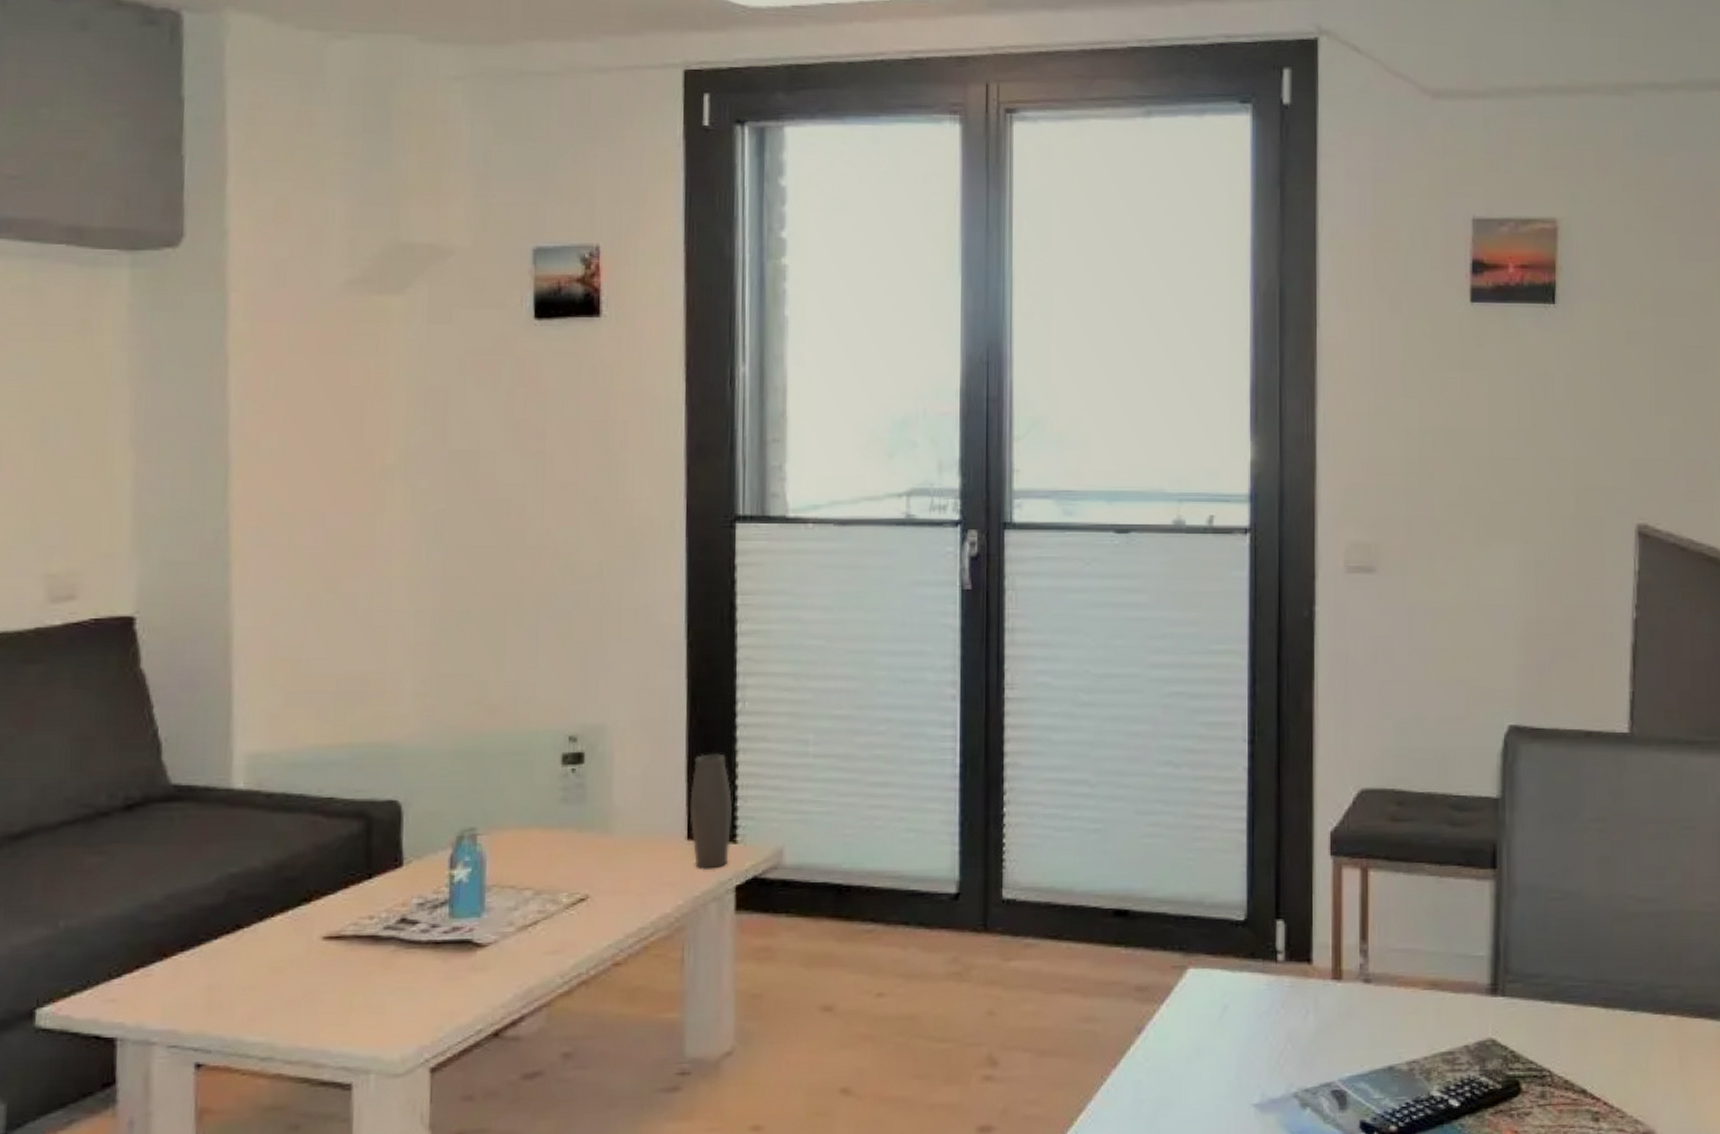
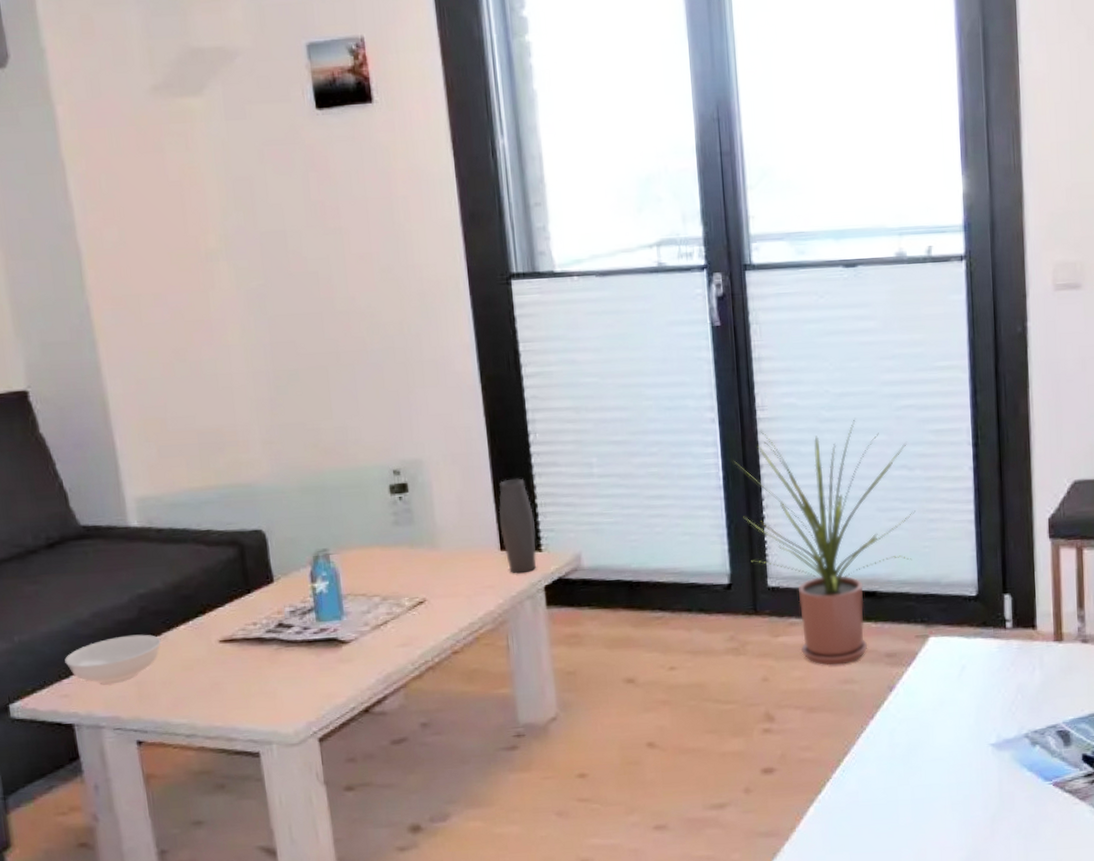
bowl: none [120,925,249,988] -> present [65,634,161,685]
house plant: none [975,703,1180,998] -> present [734,418,915,665]

